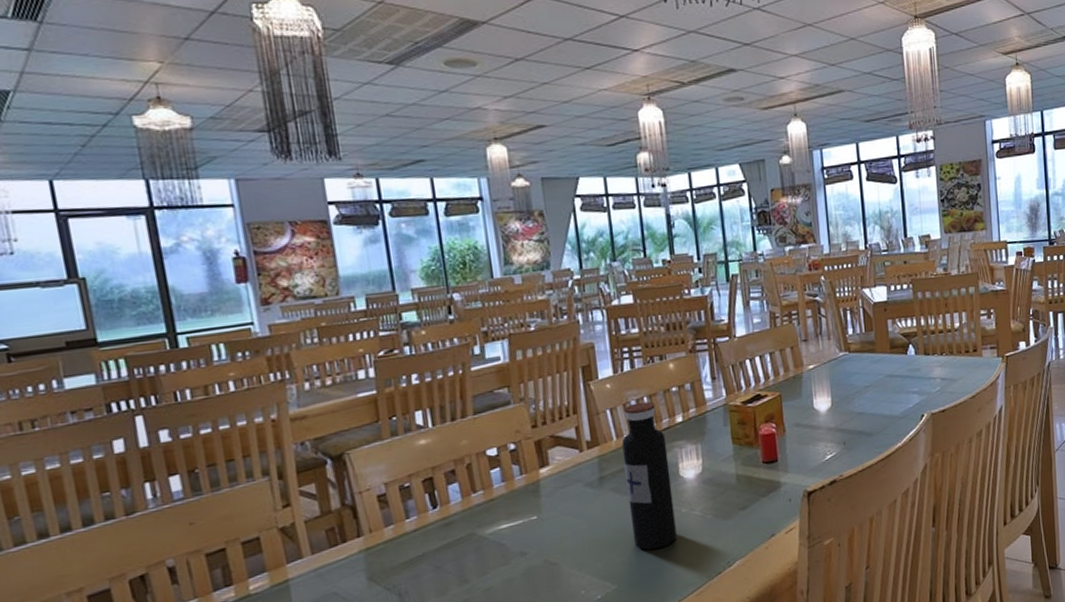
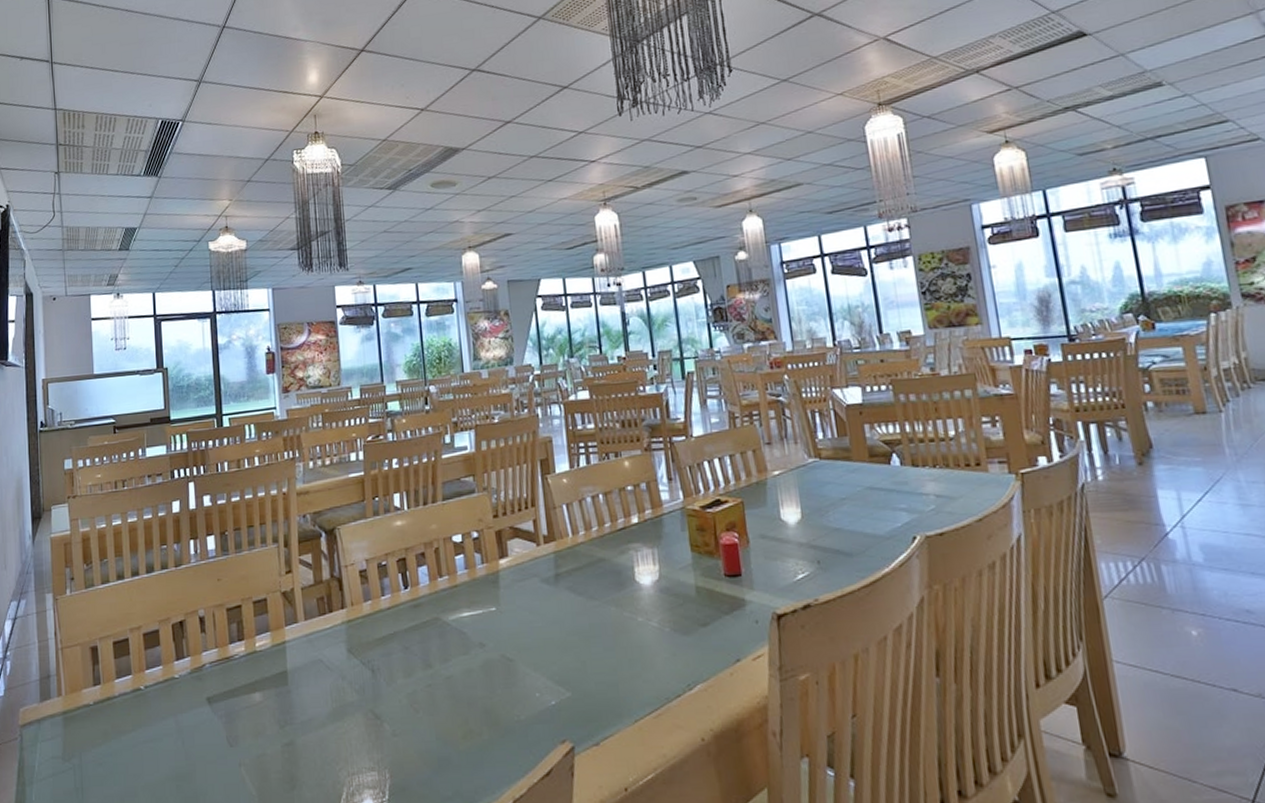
water bottle: present [621,401,677,550] -> none [577,499,633,658]

